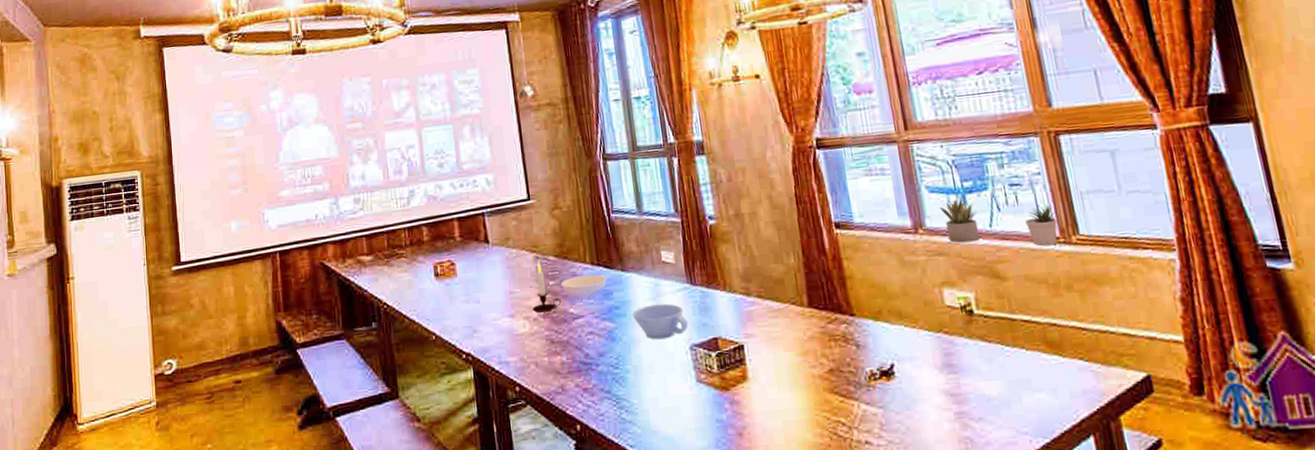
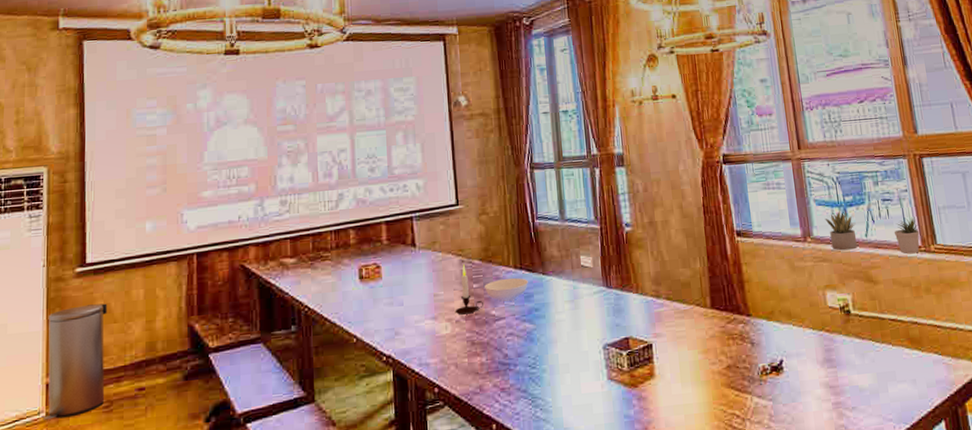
pedal bin: none [151,300,207,409] -> present [43,303,107,420]
cup: present [632,303,688,340] -> none [550,305,602,340]

